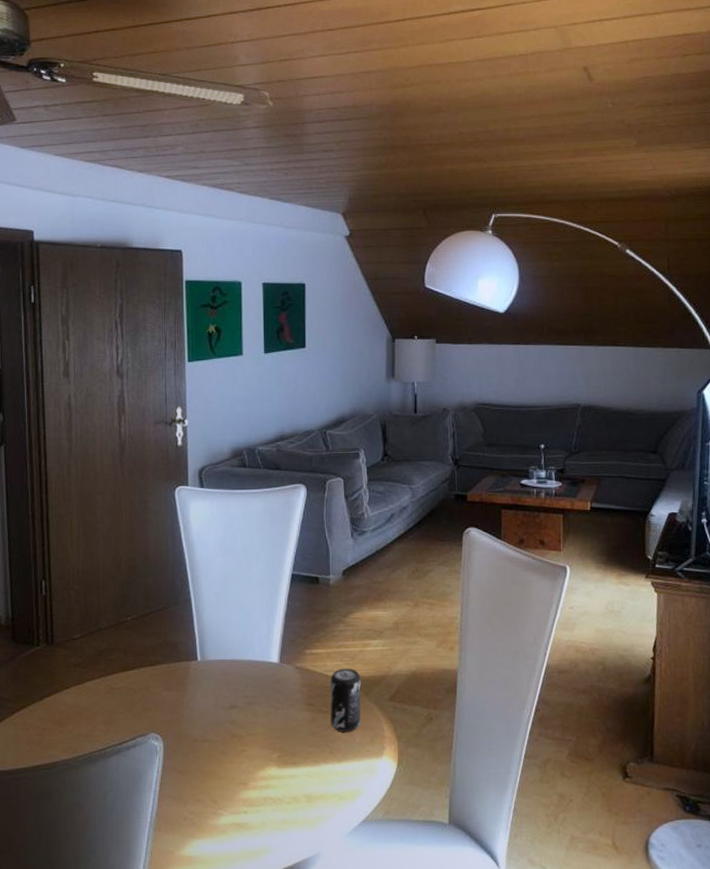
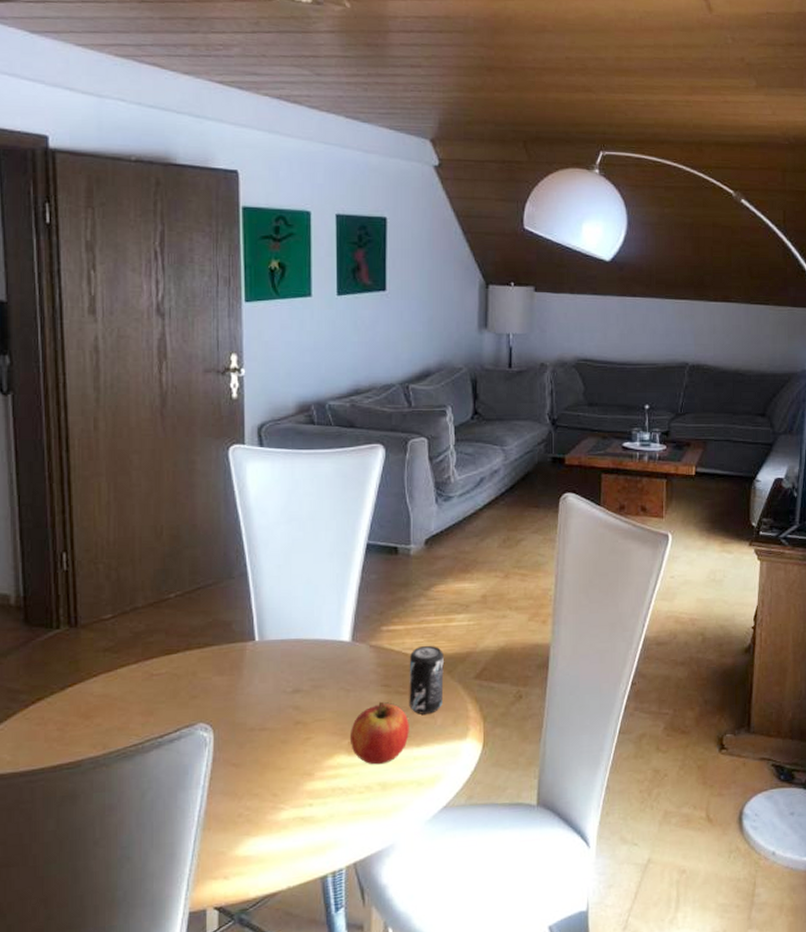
apple: none [278,719,331,778] -> present [349,701,409,765]

